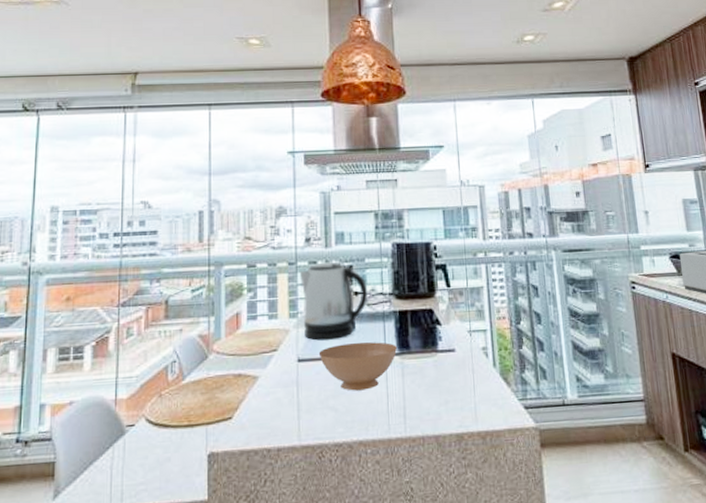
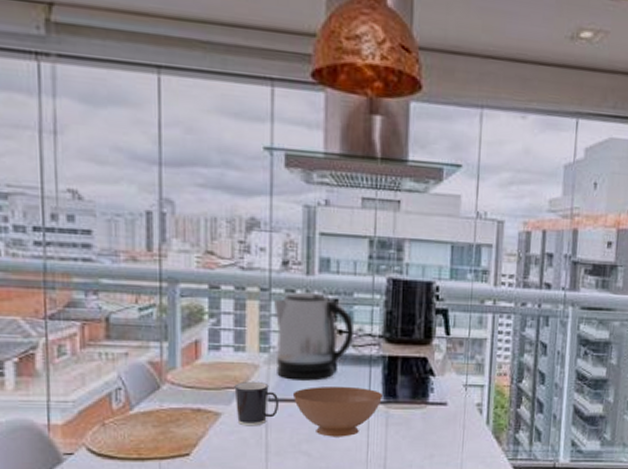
mug: none [269,344,308,387] -> present [234,381,280,426]

